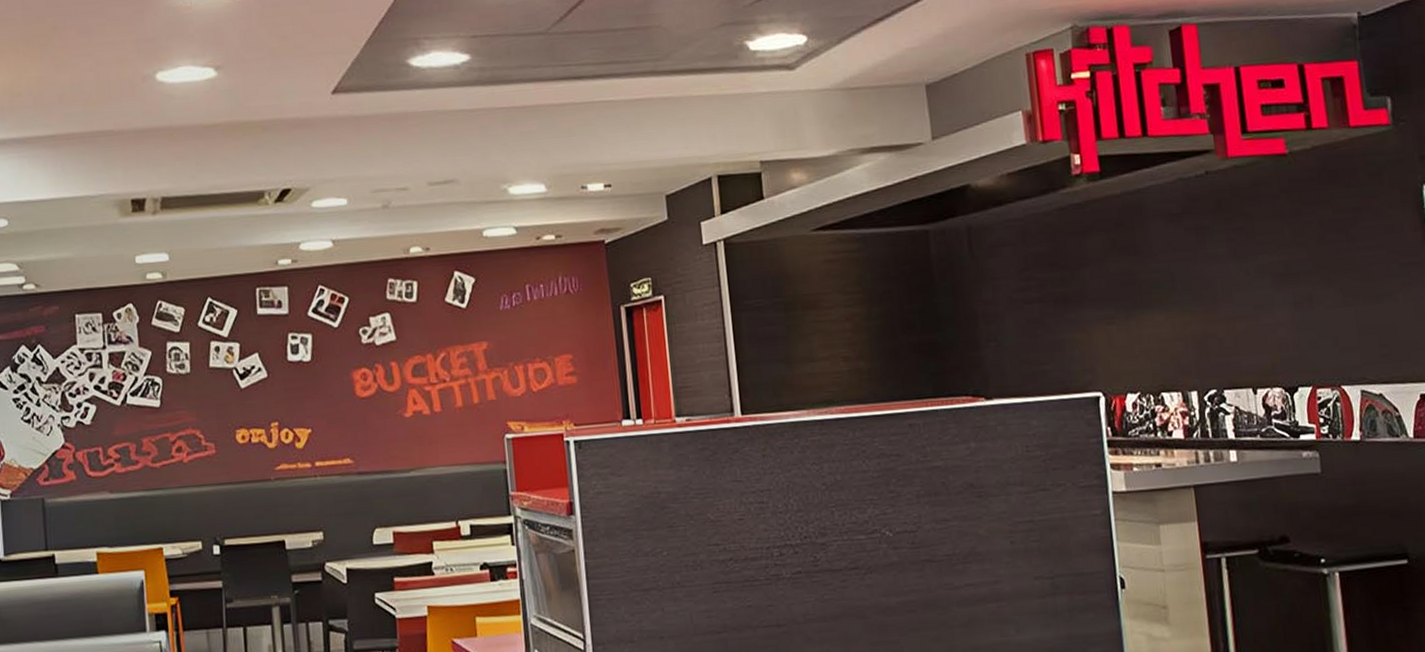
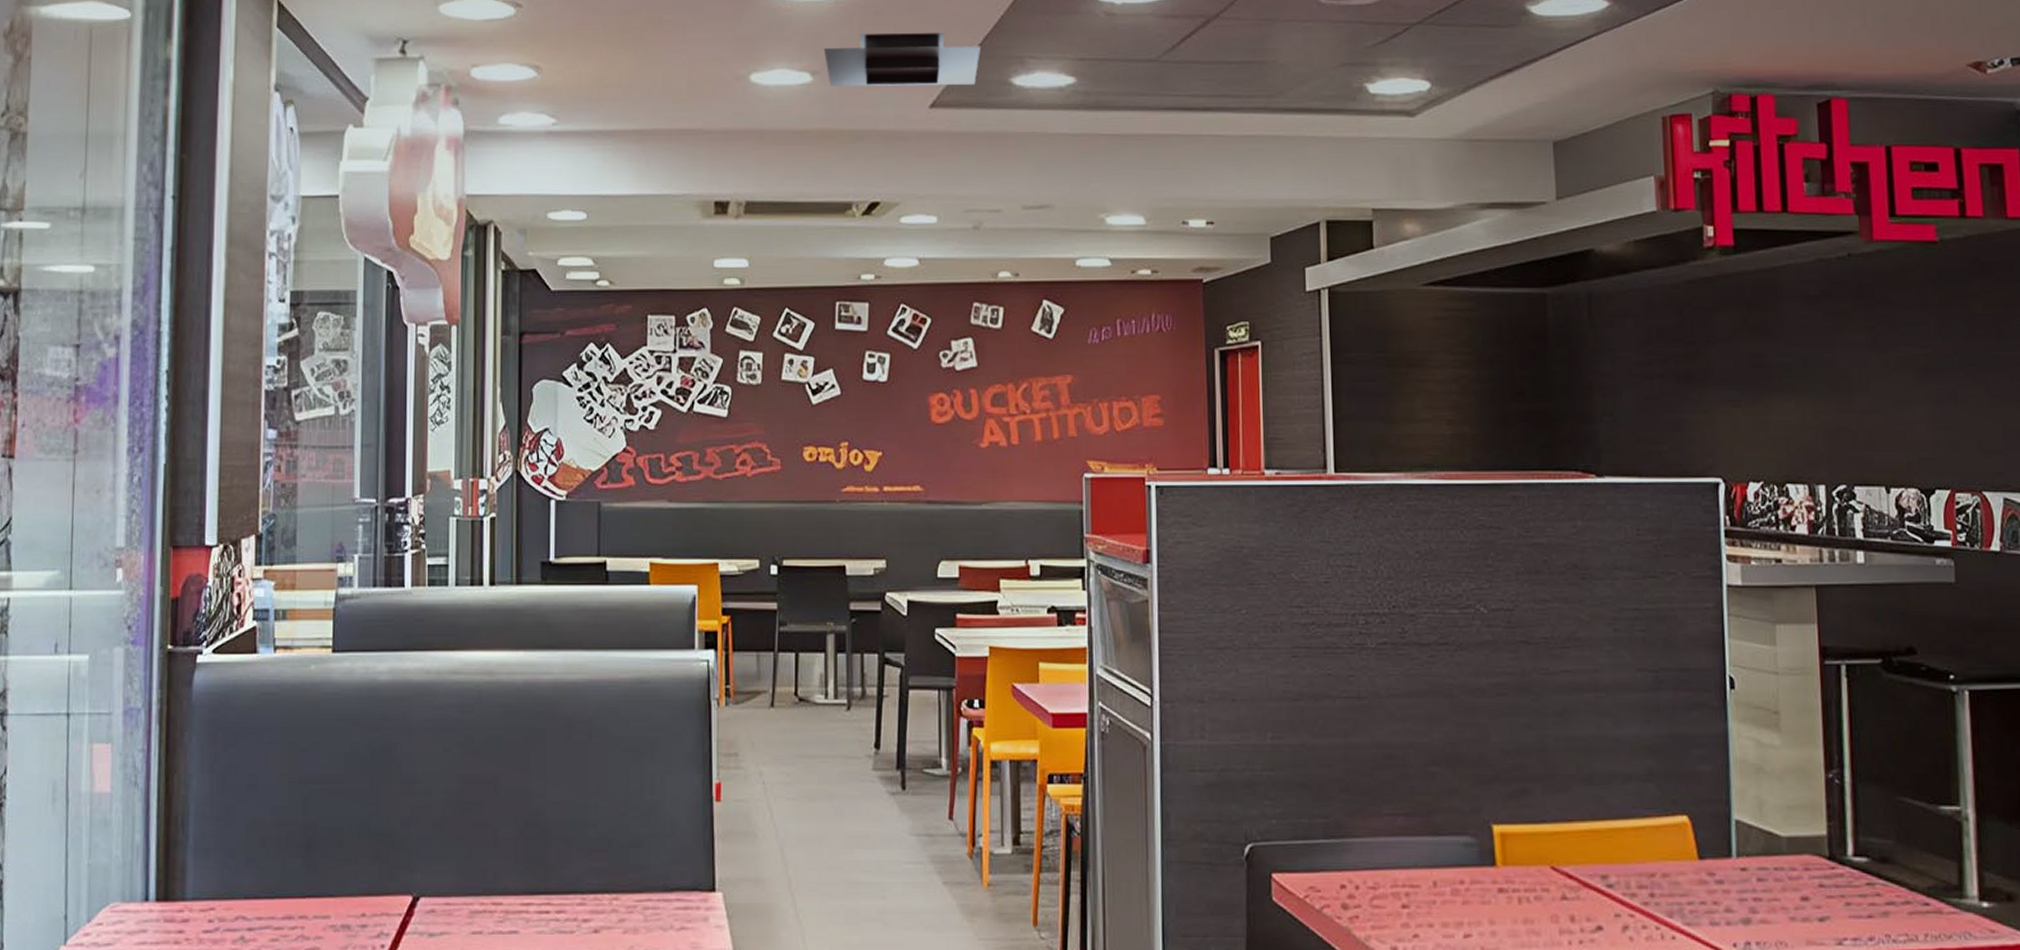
ceiling vent: none [225,20,377,80] -> present [823,33,981,87]

